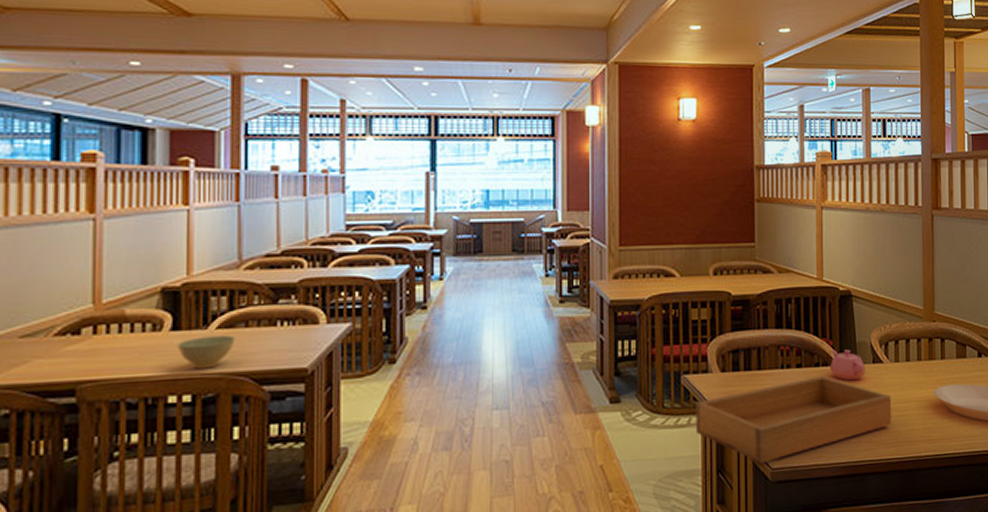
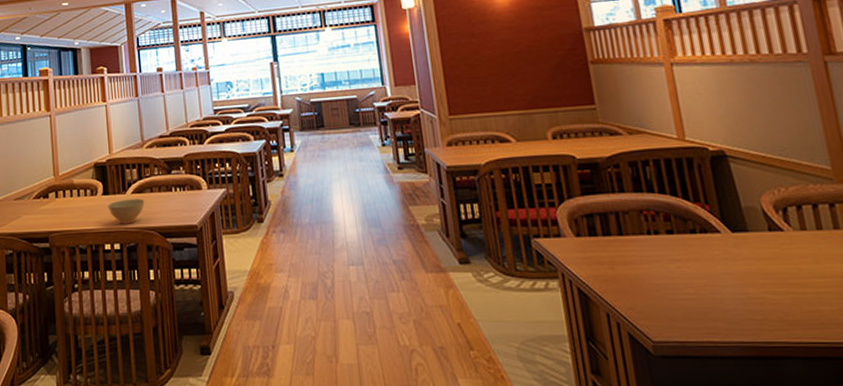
tray: present [695,376,892,463] -> none [551,244,808,335]
teapot: present [830,349,865,381] -> none [709,215,761,250]

